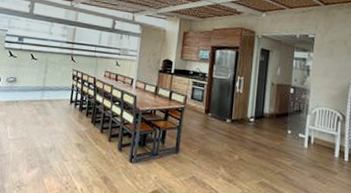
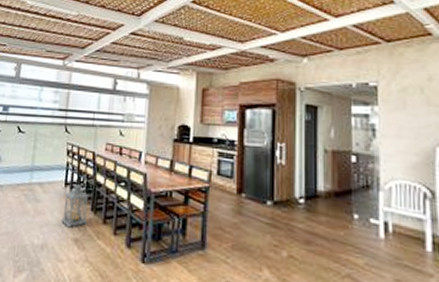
lantern: none [67,102,90,135] -> present [61,184,90,228]

